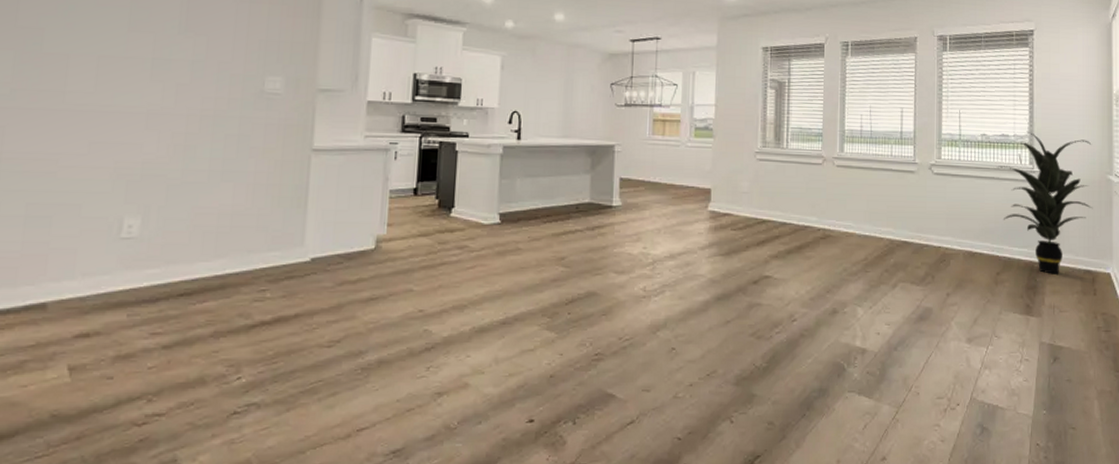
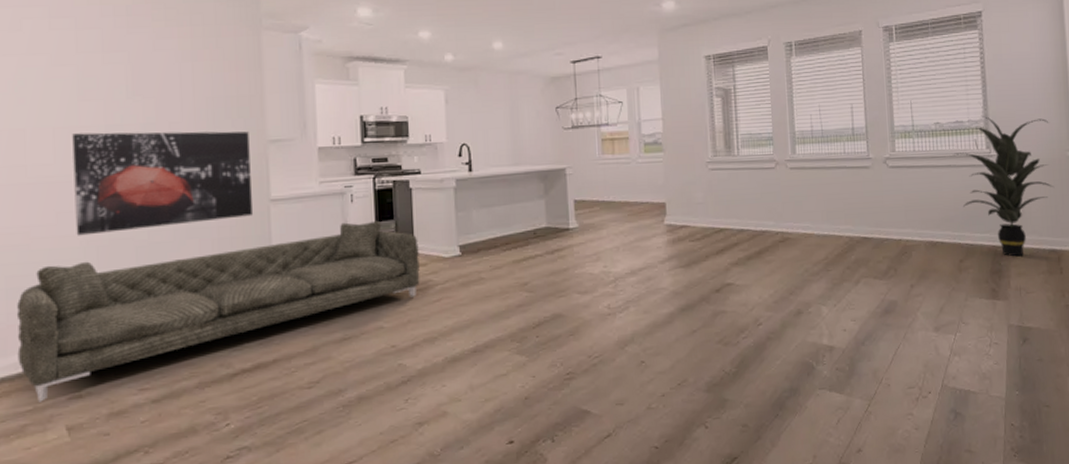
sofa: none [26,179,459,338] -> present [16,220,420,402]
wall art: none [107,64,299,169] -> present [72,131,254,236]

